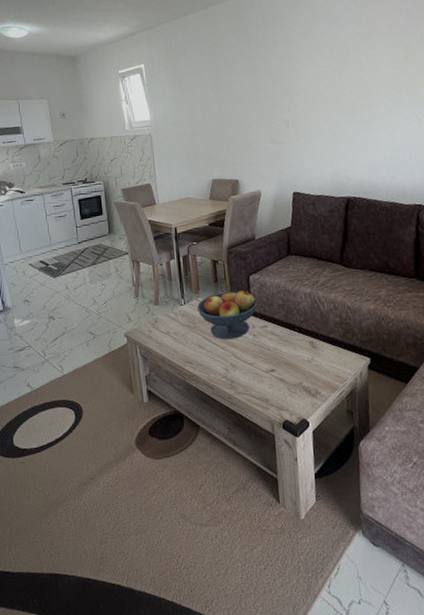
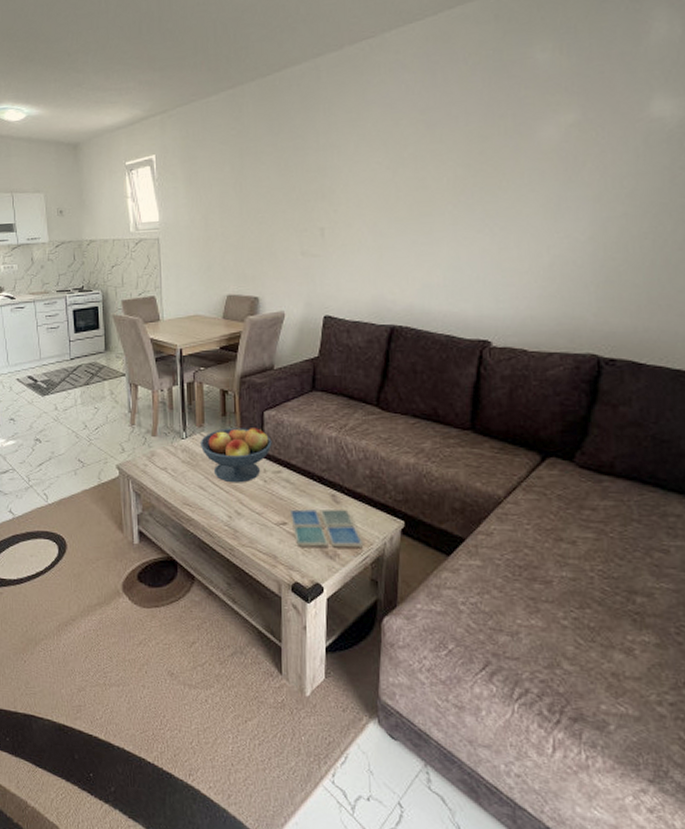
drink coaster: none [276,352,340,390] -> present [289,508,364,548]

